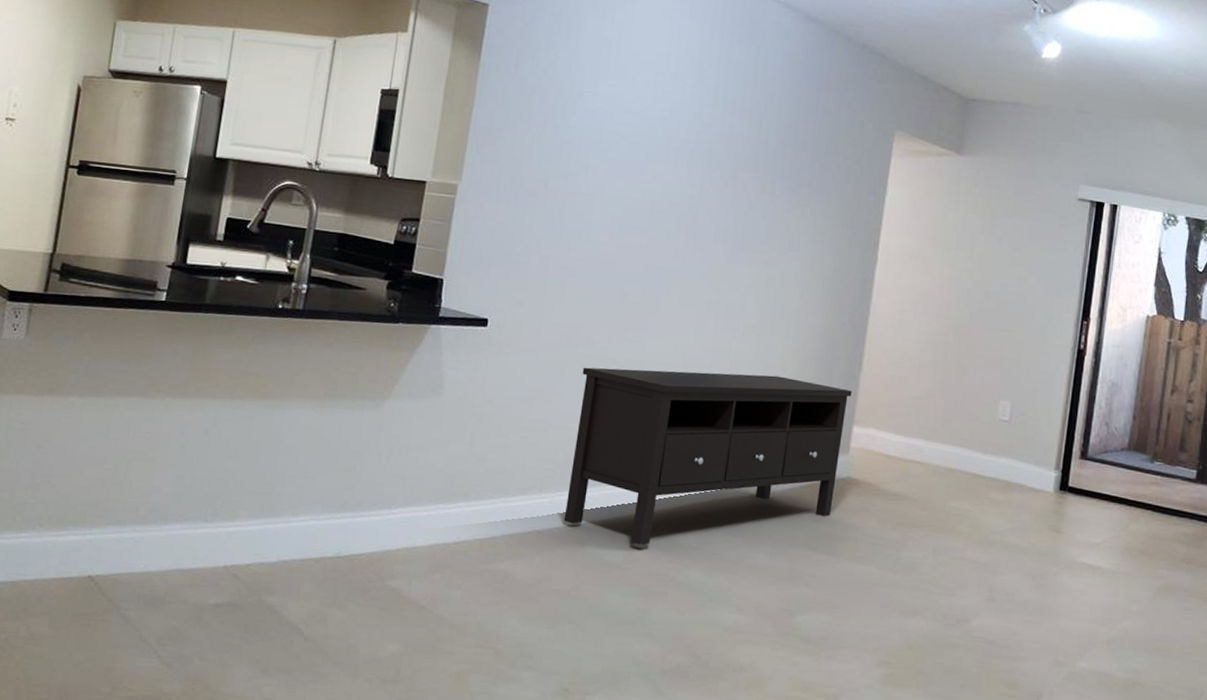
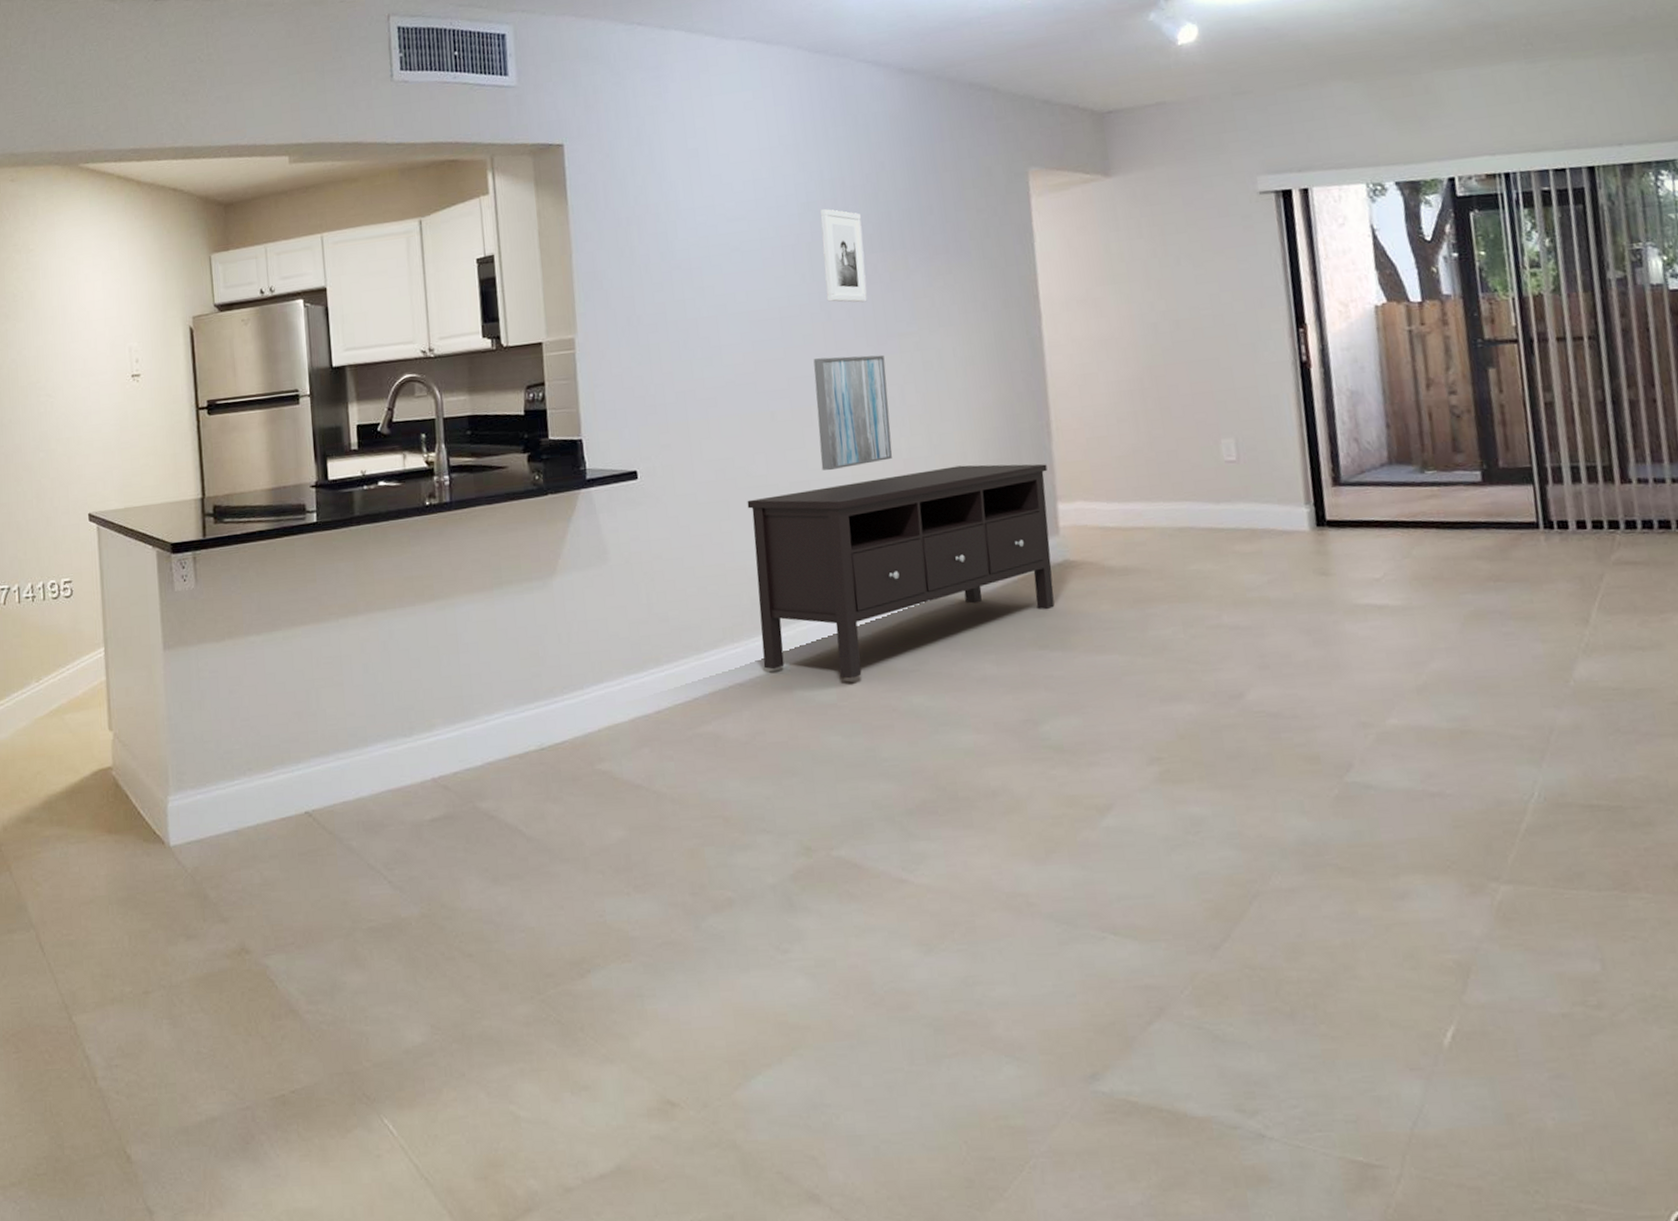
wall art: none [657,254,735,358] -> present [813,355,893,471]
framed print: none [696,123,743,214] -> present [820,209,867,303]

